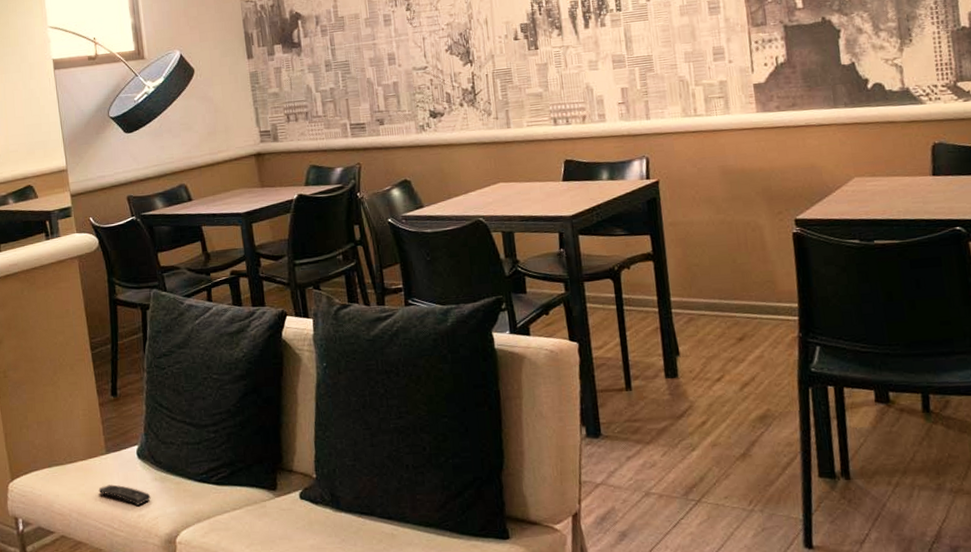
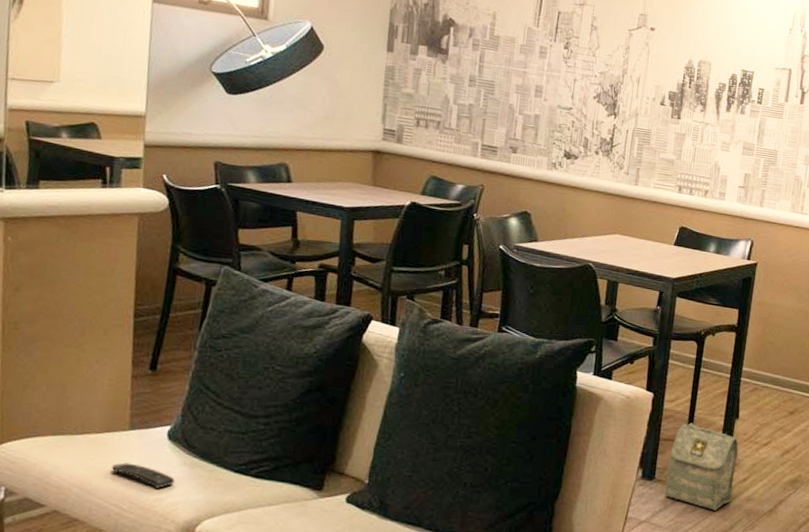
bag: none [612,367,693,463] -> present [664,422,739,511]

